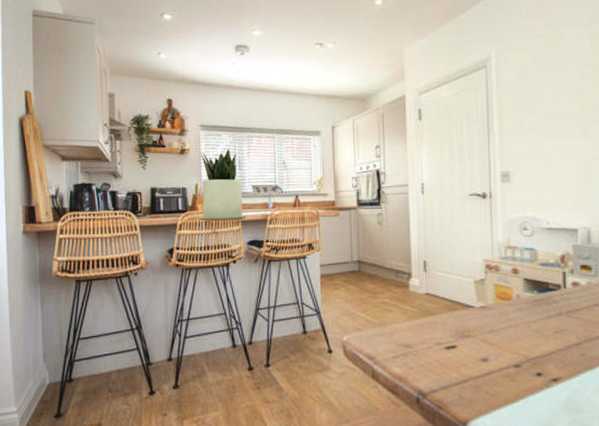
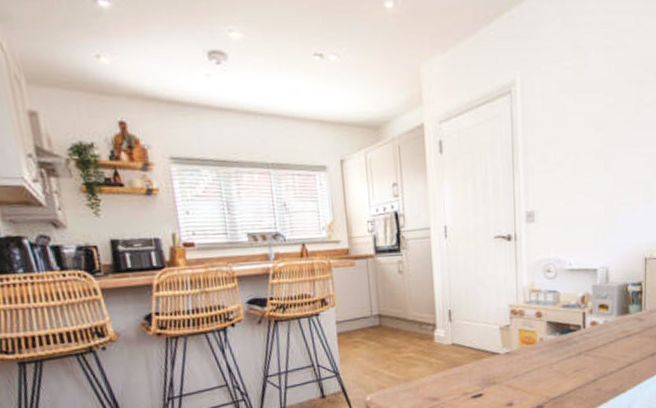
planter: present [199,148,247,222] -> none [174,187,243,280]

